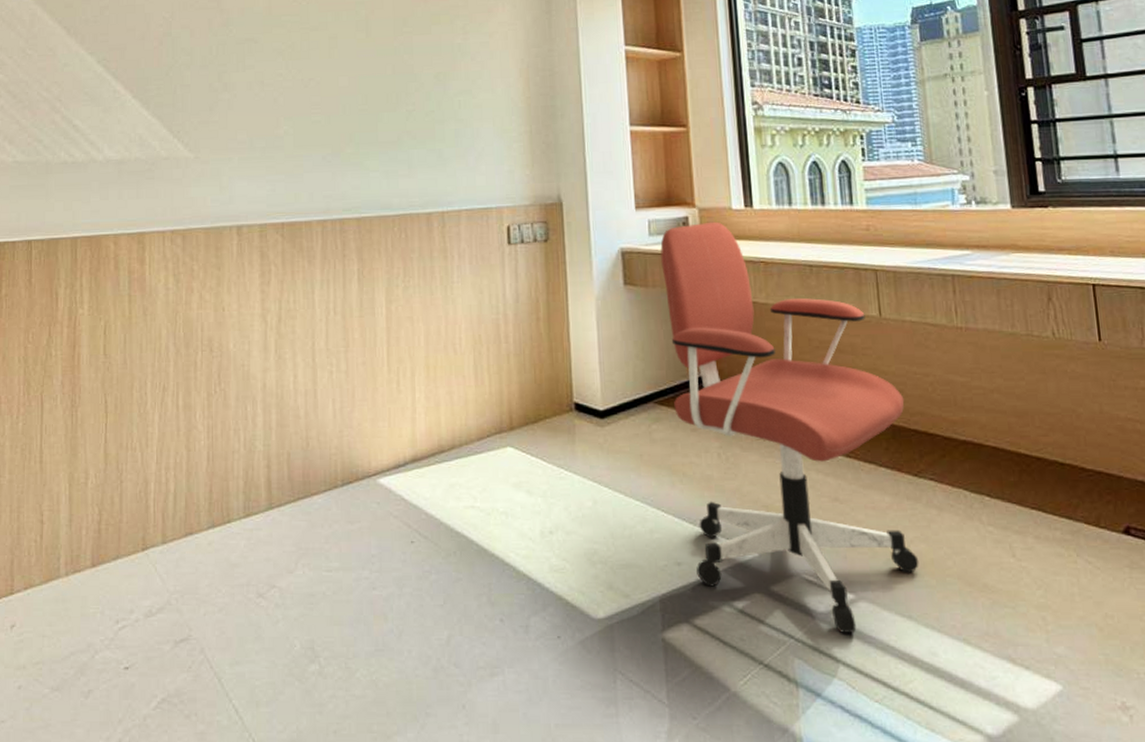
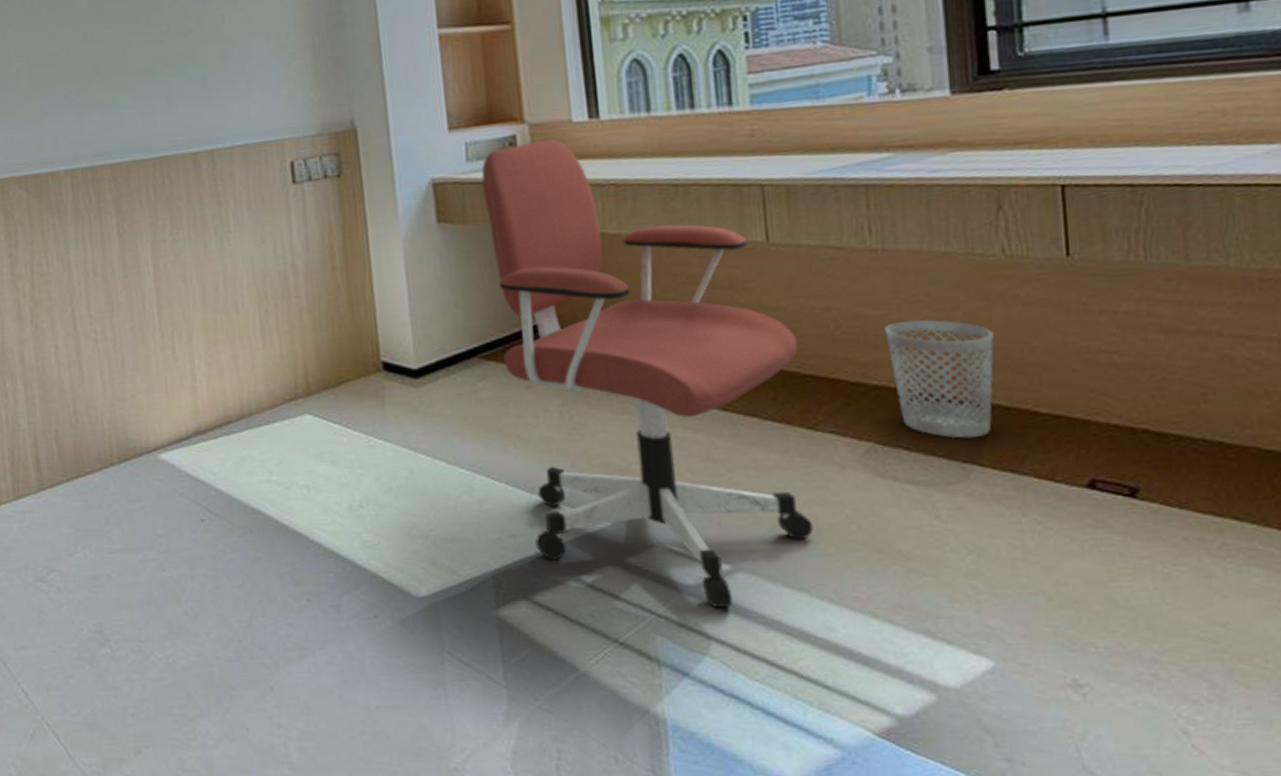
wastebasket: none [969,388,1051,488] -> present [885,320,994,439]

